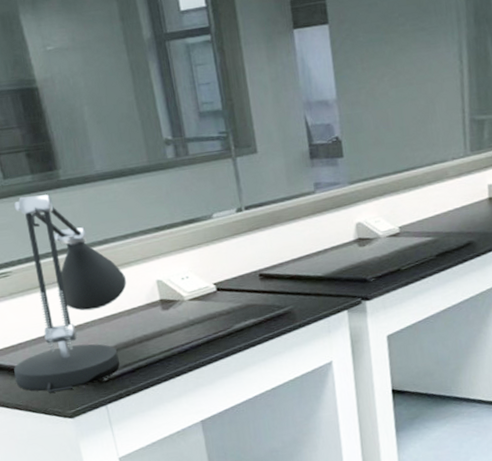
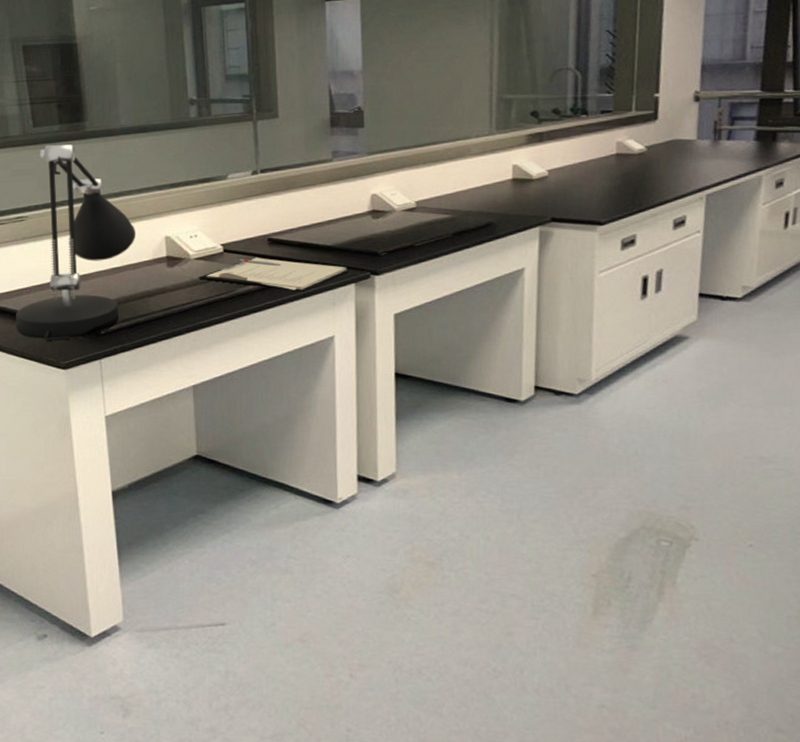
clipboard: none [194,293,342,323] -> present [198,257,350,292]

